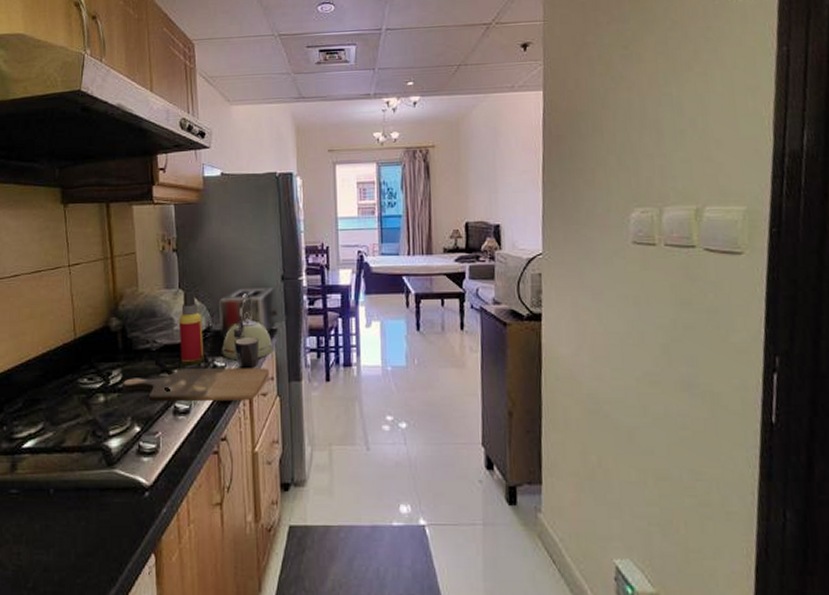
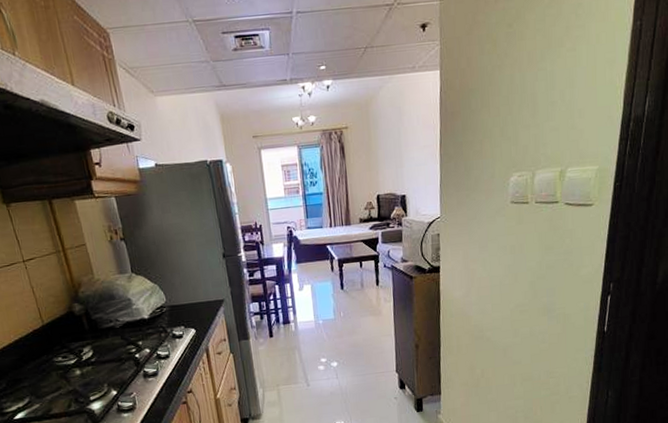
chopping board: present [123,368,270,402] -> none [94,332,222,370]
spray bottle: present [178,291,204,366] -> none [135,273,164,338]
toaster: present [219,287,277,341] -> none [170,264,223,314]
kettle: present [221,292,275,361] -> none [177,271,224,330]
mug: present [235,336,260,369] -> none [188,307,212,336]

